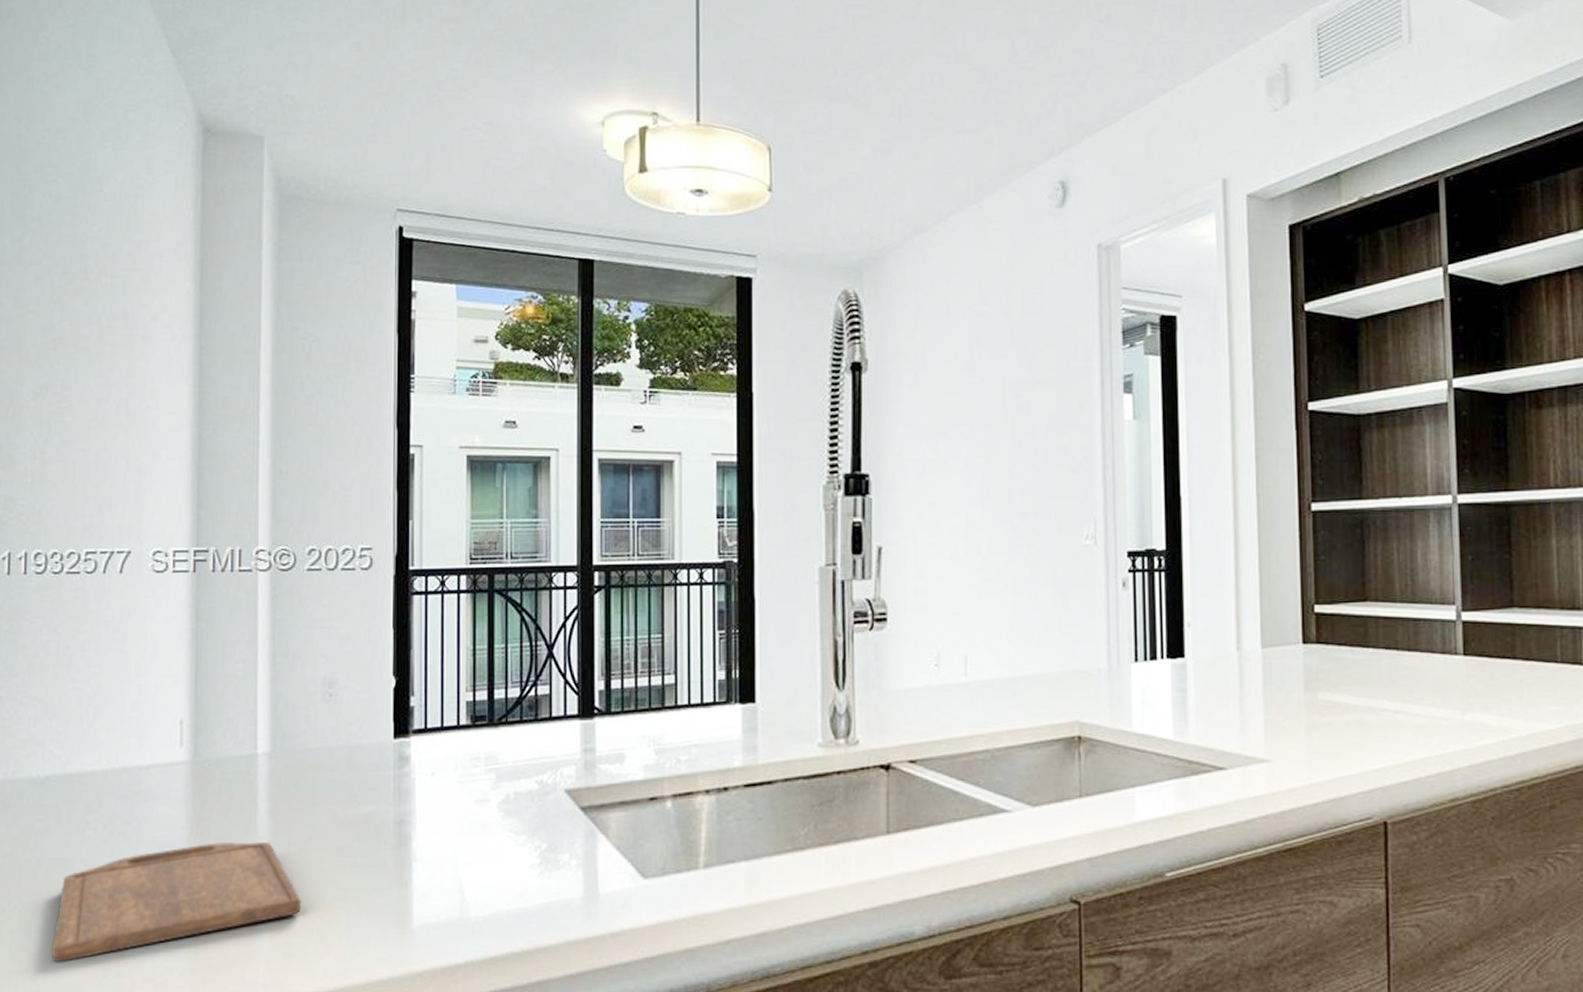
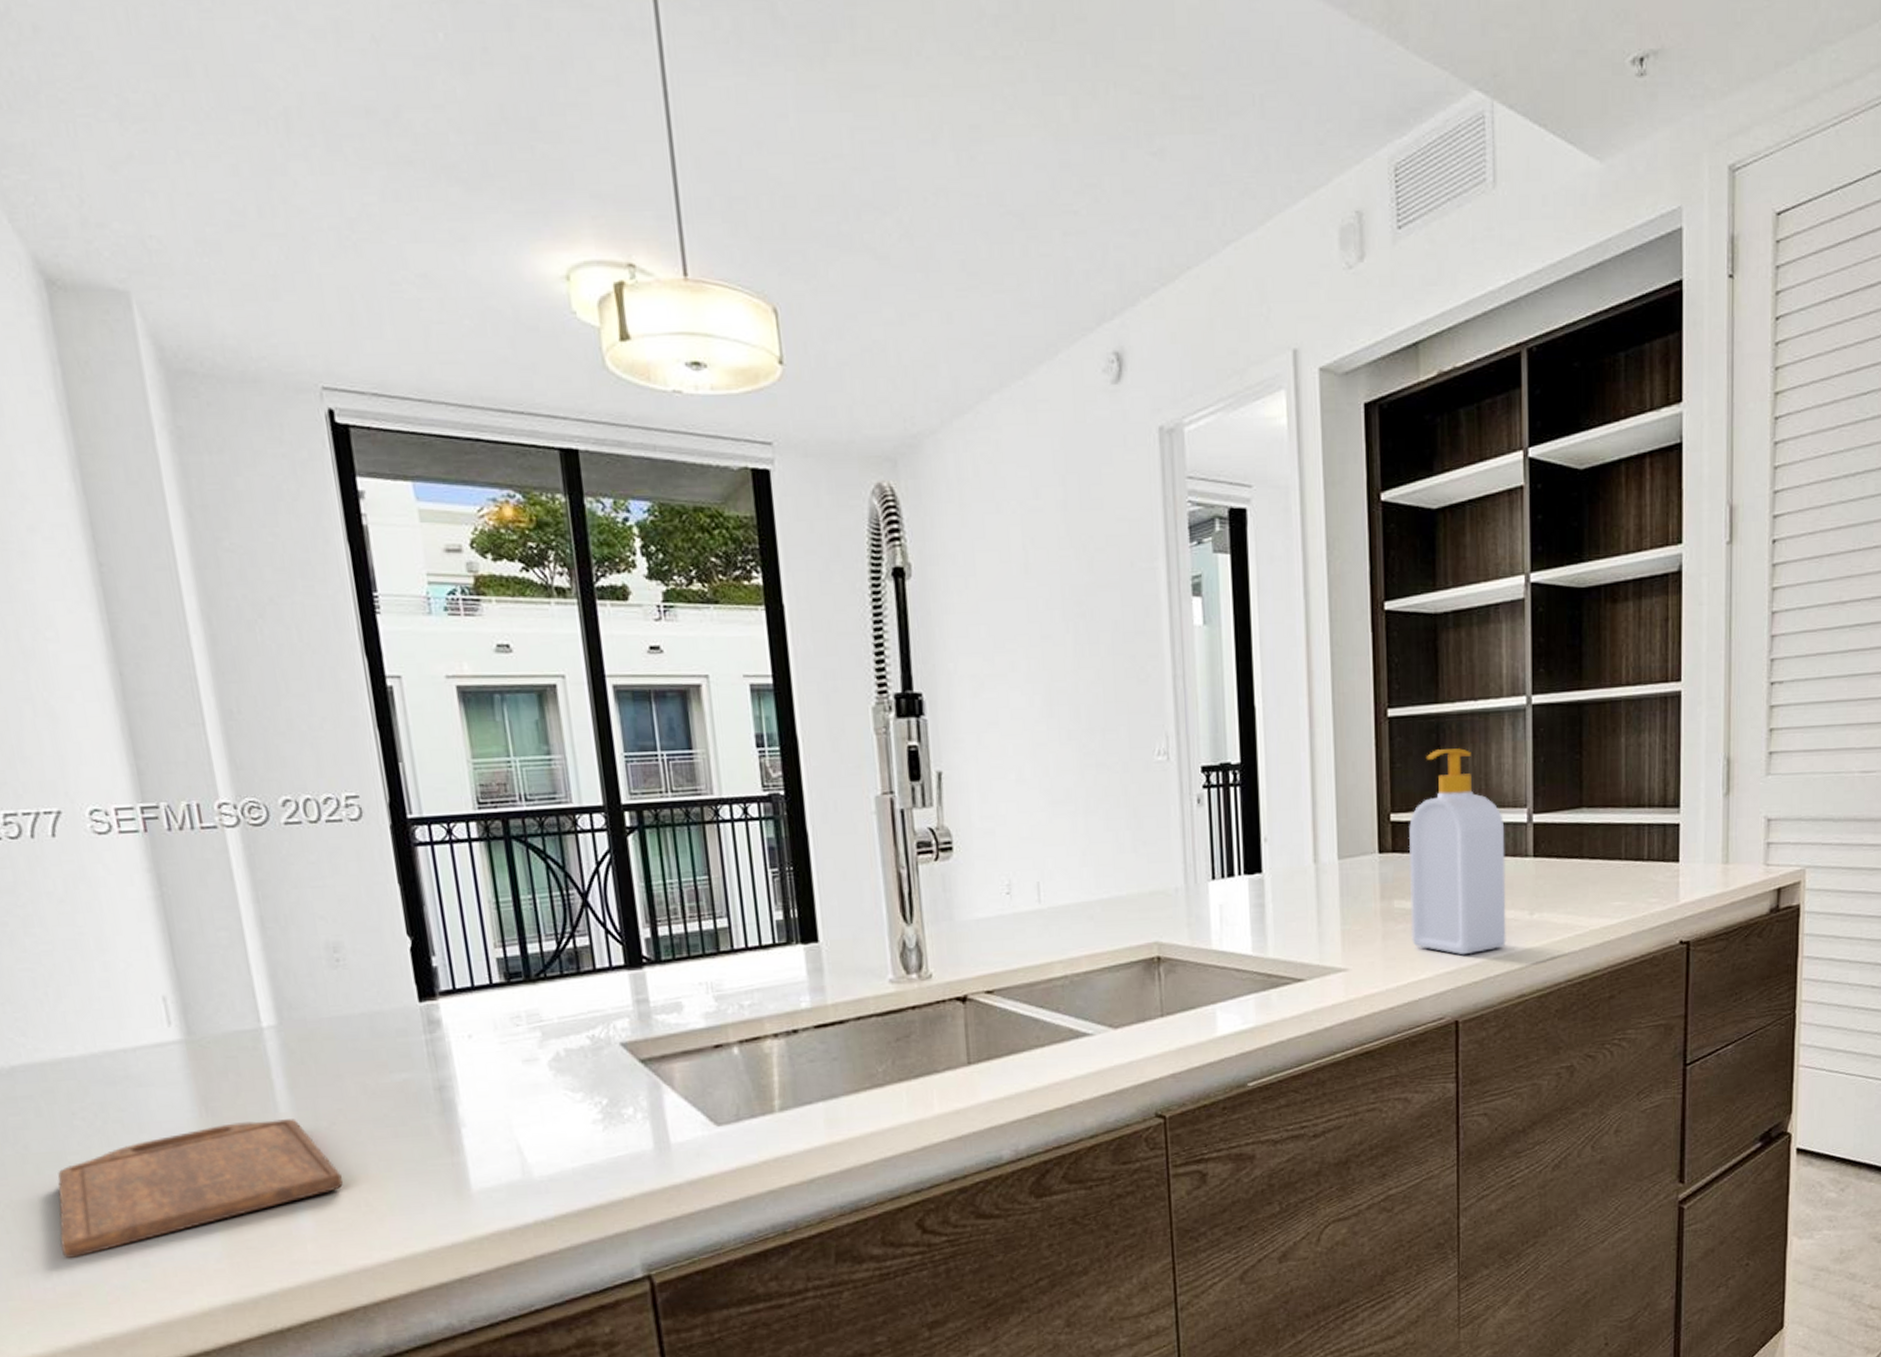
soap bottle: none [1332,544,1437,753] -> present [1408,748,1506,955]

